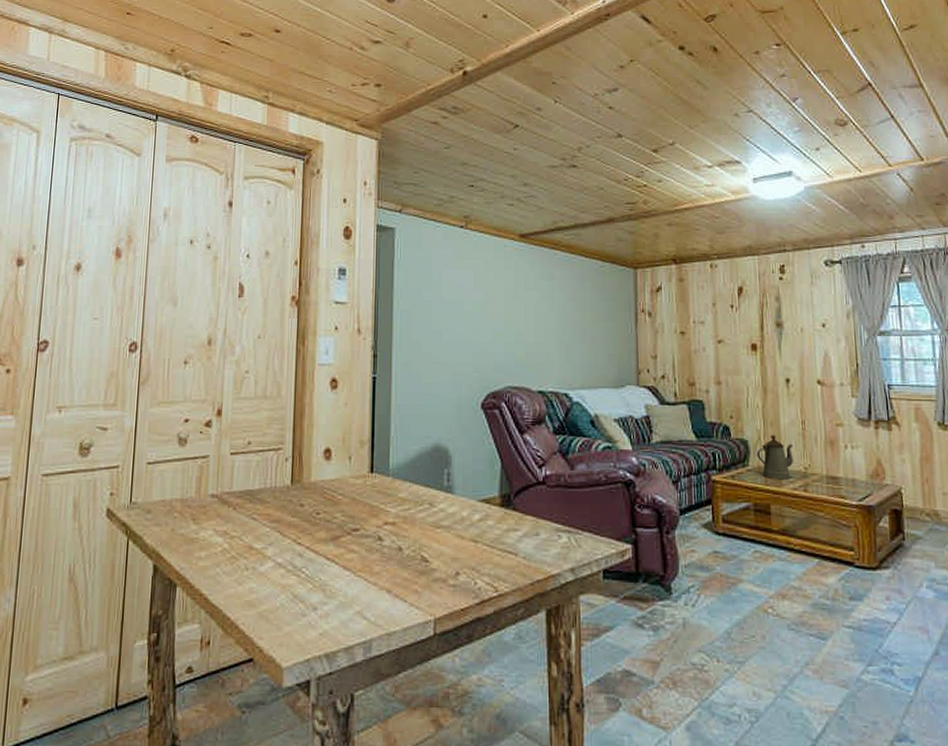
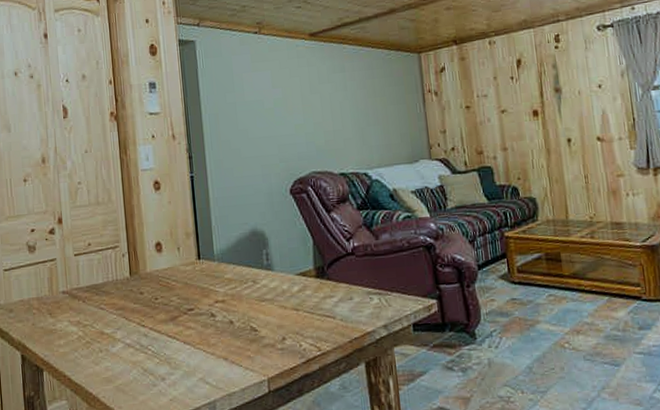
coffee pot: present [757,434,794,480] -> none [545,189,579,231]

